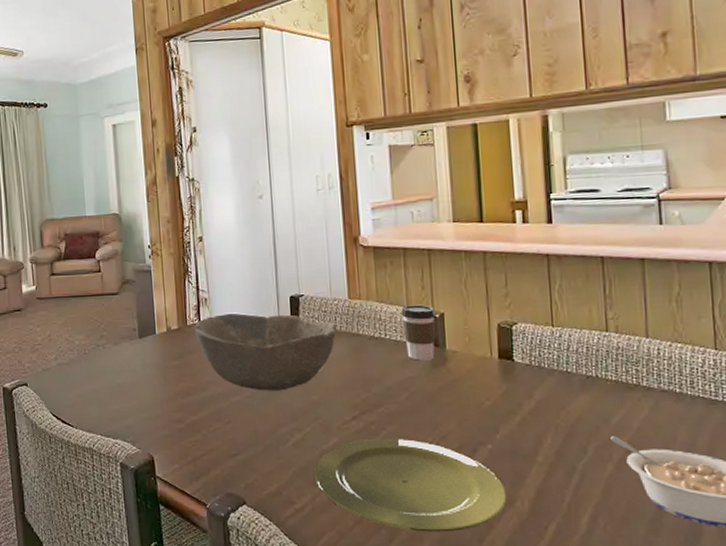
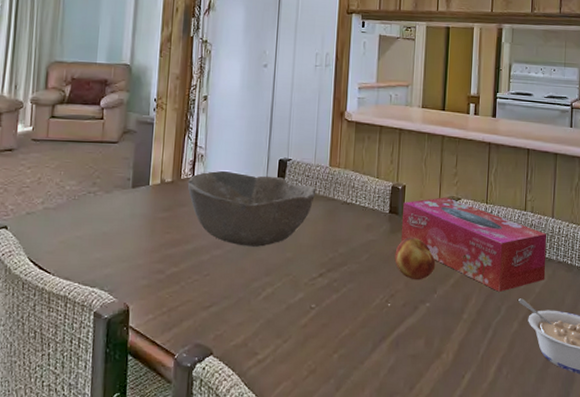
plate: present [314,438,507,532] -> none [279,294,437,381]
coffee cup: present [401,304,436,361] -> none [371,176,399,226]
fruit: none [440,371,494,420] -> present [394,237,436,281]
tissue box: none [444,323,645,429] -> present [402,197,547,292]

